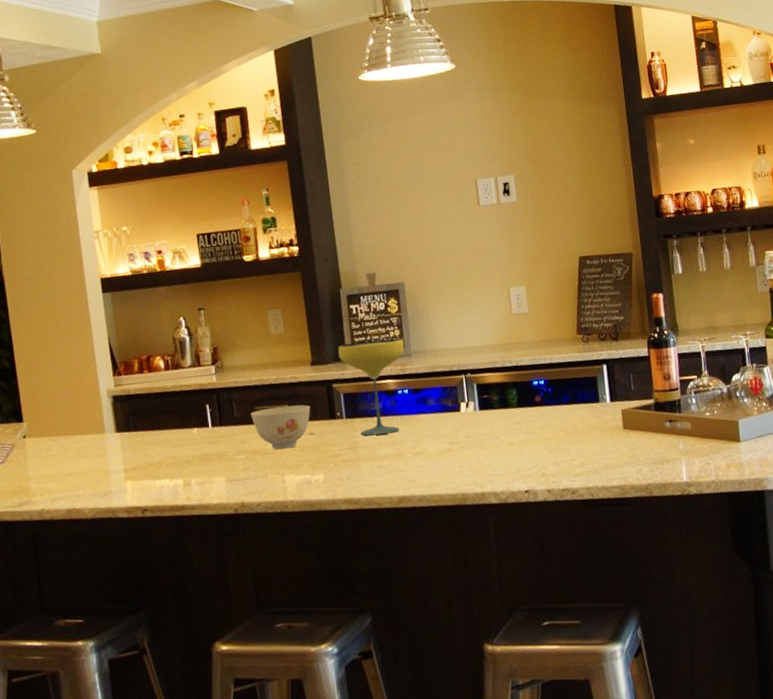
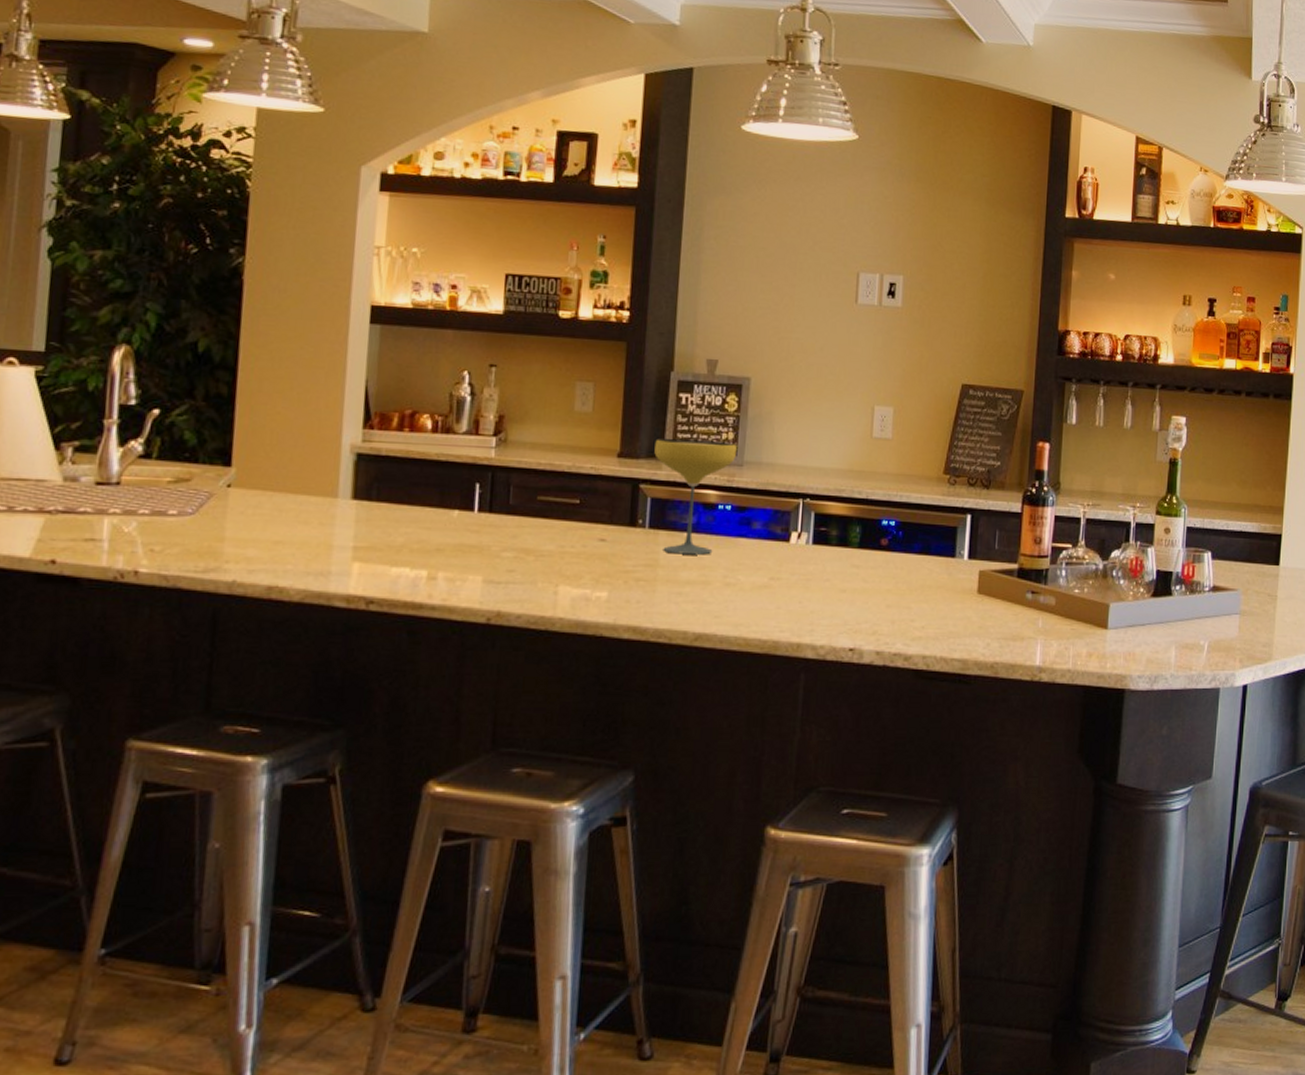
bowl: present [250,404,311,450] -> none [530,500,607,554]

